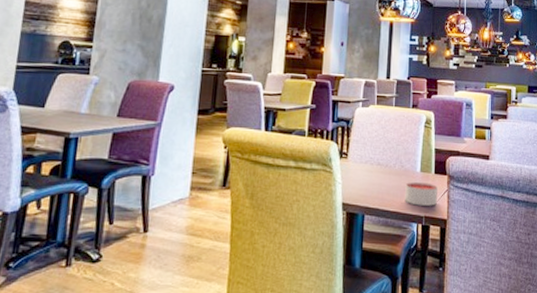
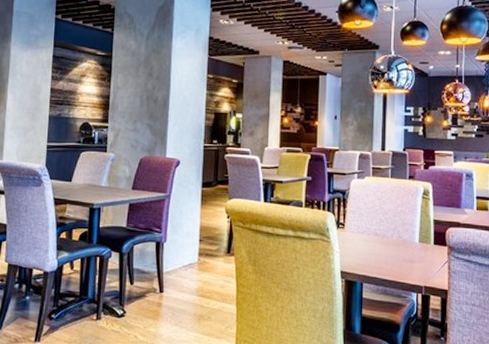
candle: present [404,182,438,206] -> none [403,252,437,276]

